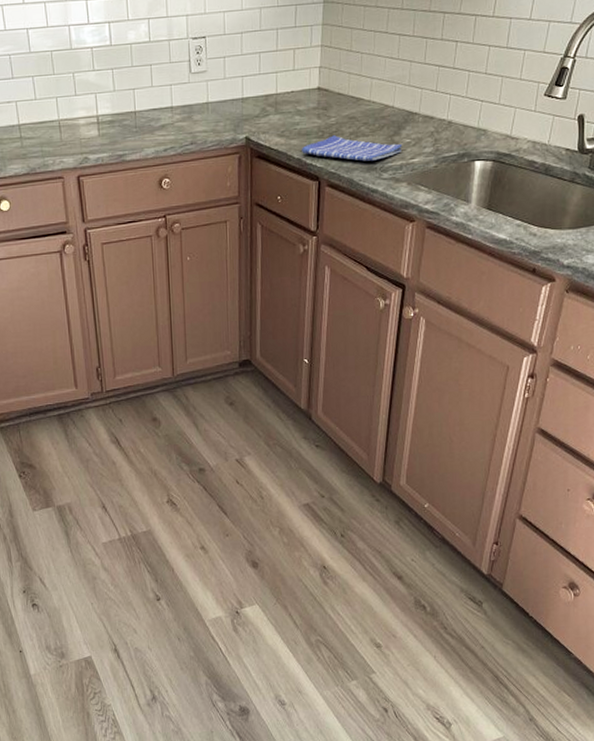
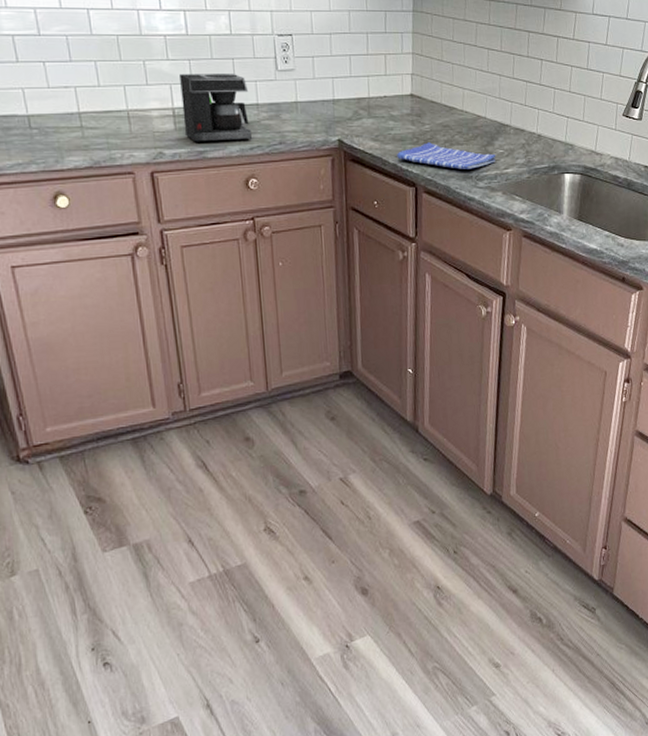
coffee maker: none [104,79,166,147] -> present [180,73,252,142]

